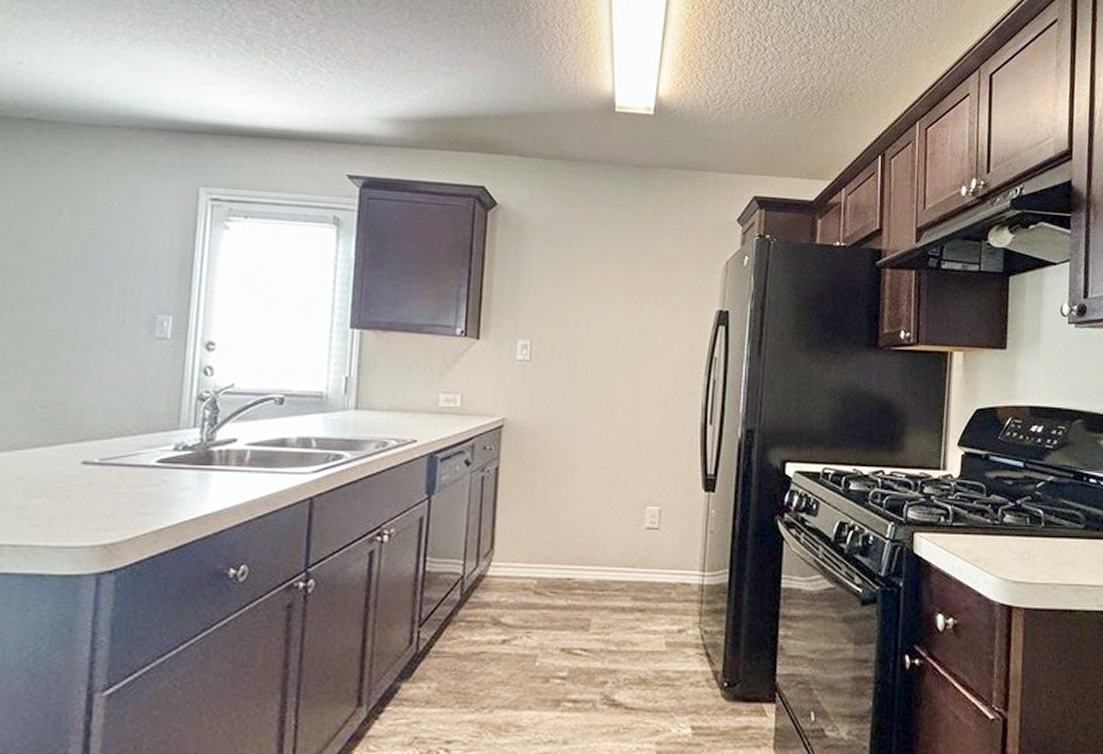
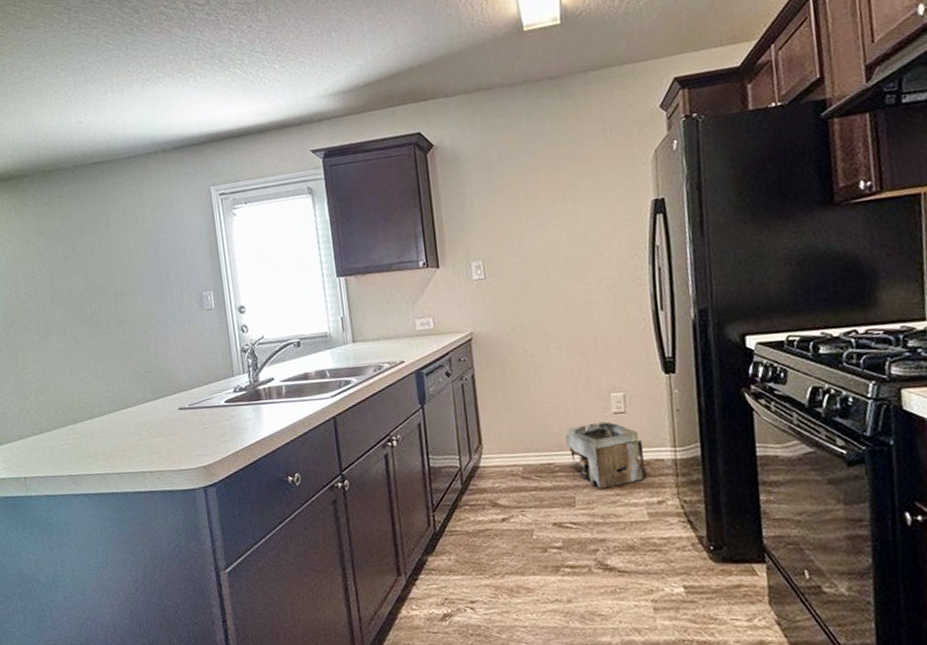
storage bin: none [590,536,672,612] -> present [565,421,645,489]

